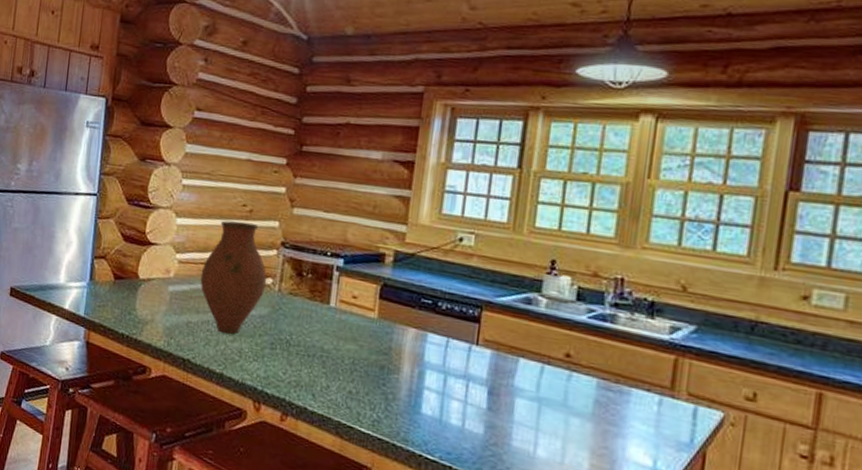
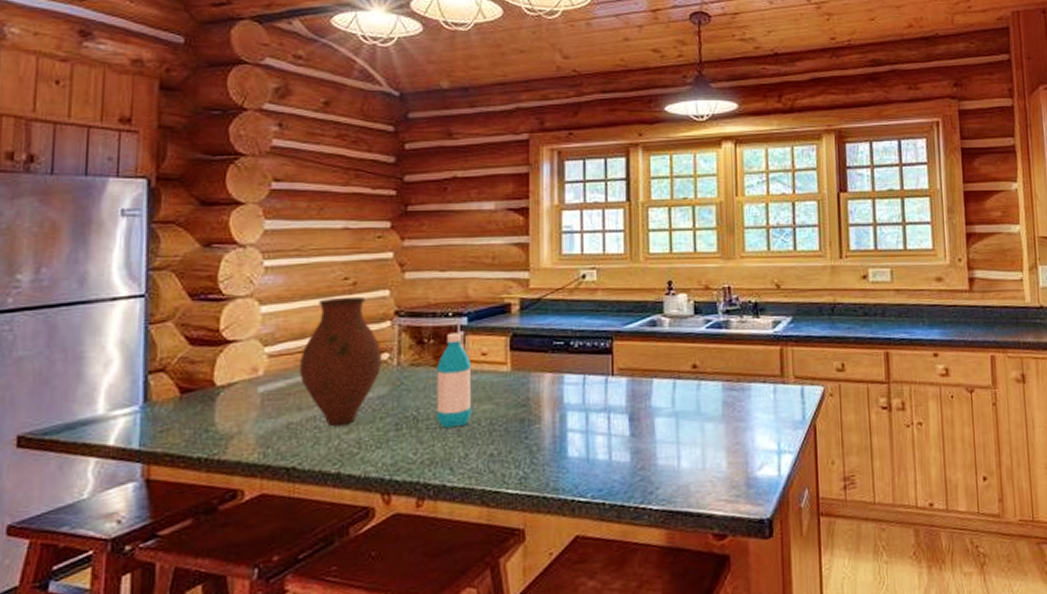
water bottle: none [306,271,343,359] -> present [437,332,472,428]

